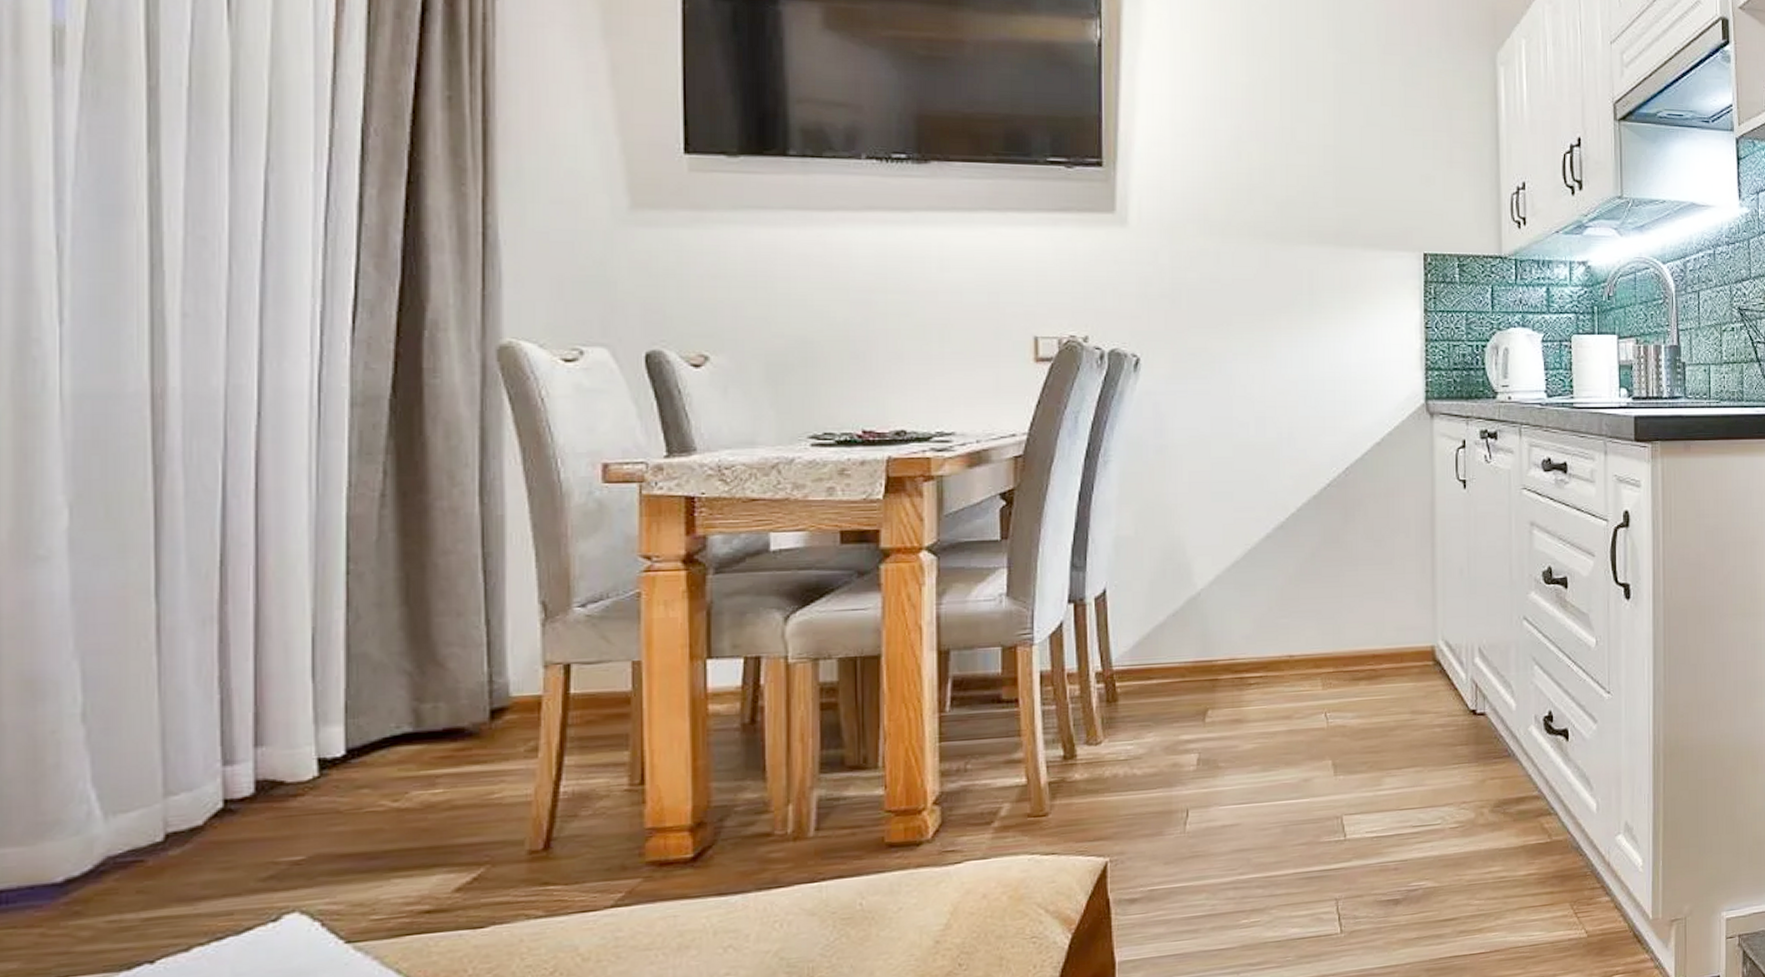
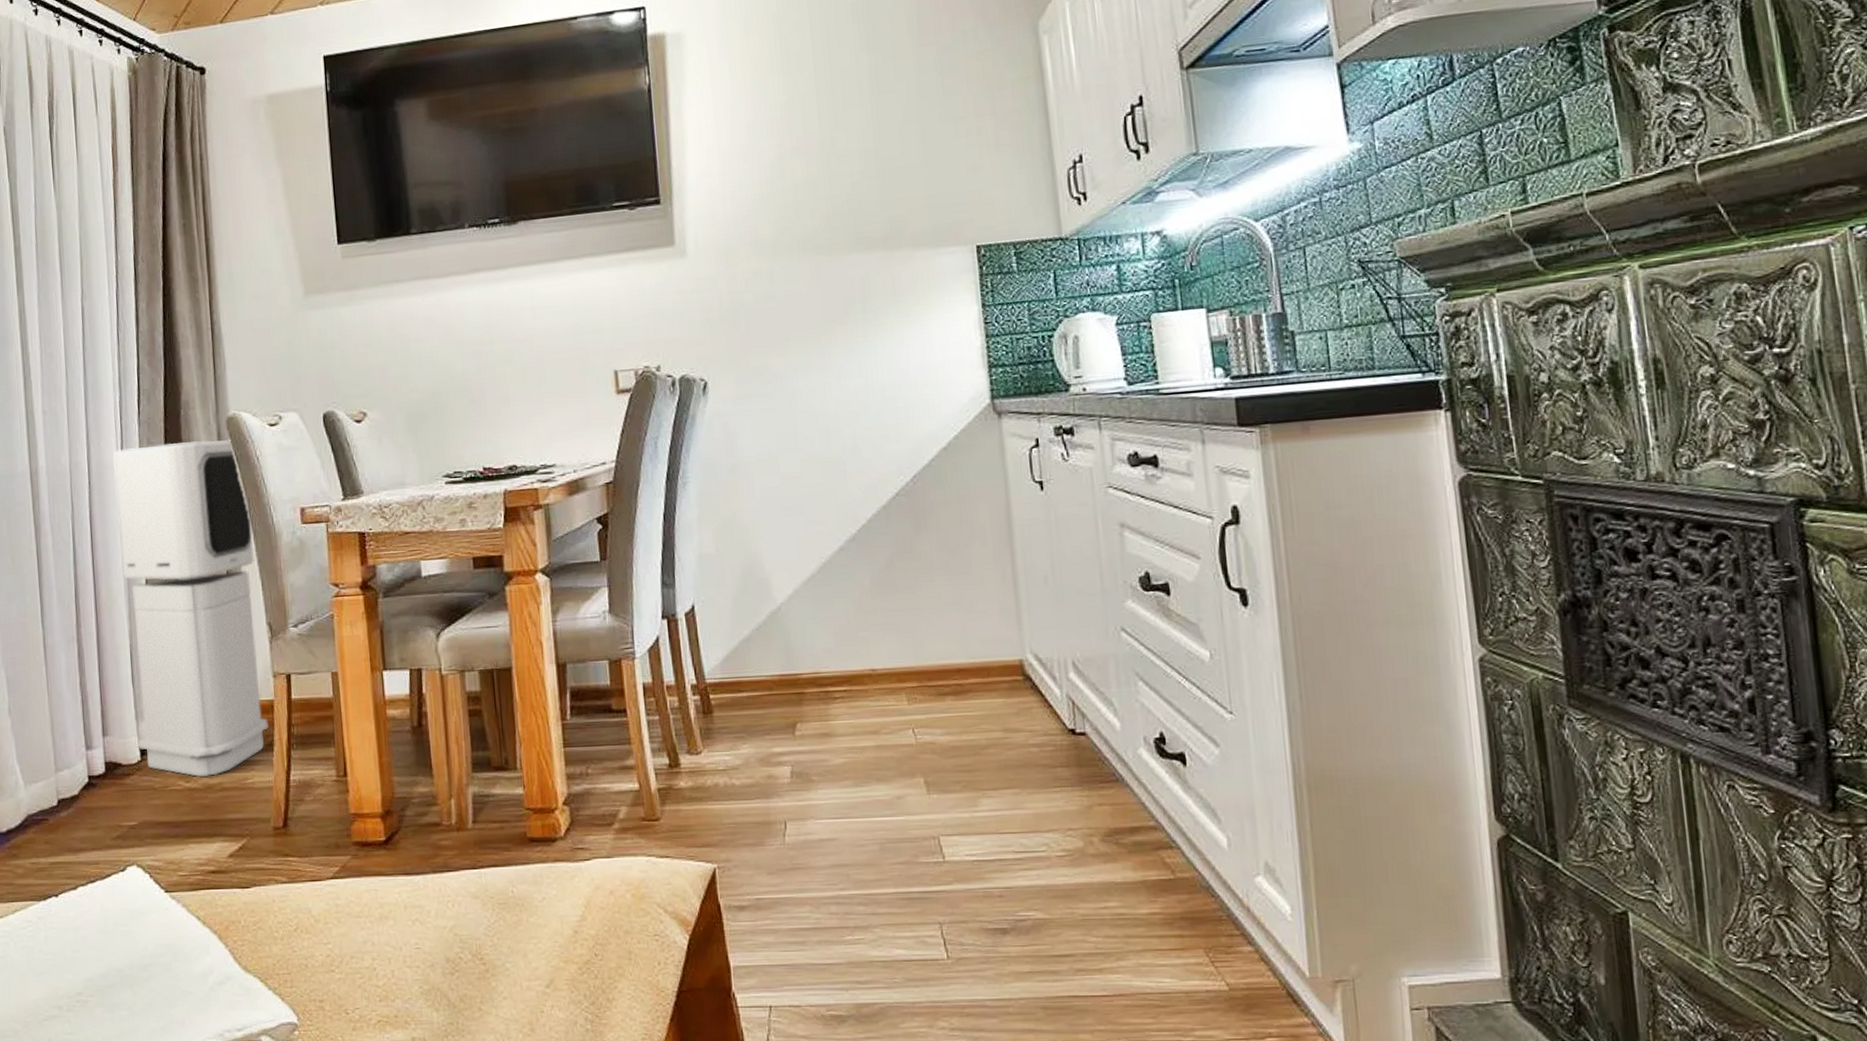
air purifier: none [302,372,533,795] -> present [112,440,269,778]

